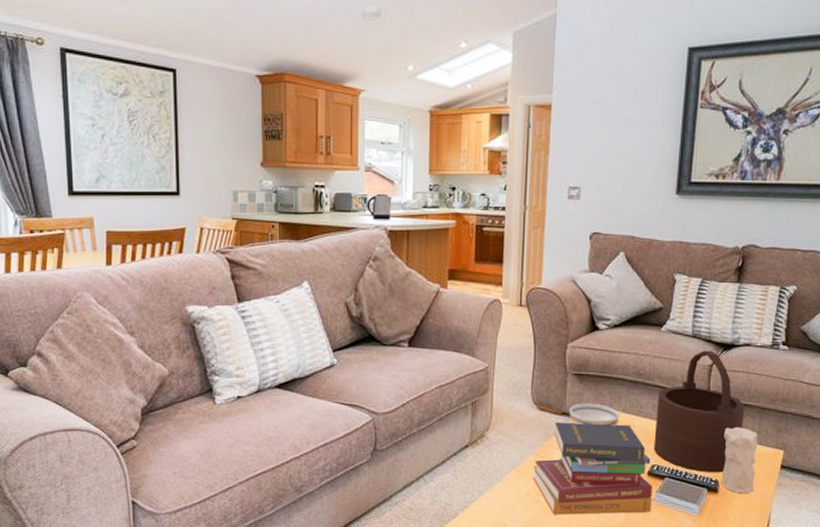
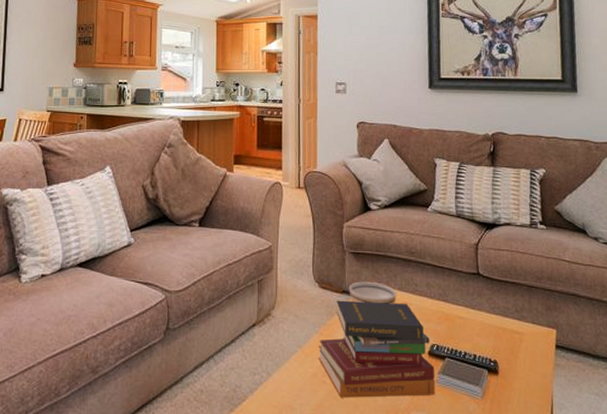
kettle: present [367,193,392,221] -> none [163,89,184,113]
wooden bucket: present [654,350,745,473] -> none [430,229,514,353]
candle: present [721,427,758,493] -> none [496,306,533,374]

